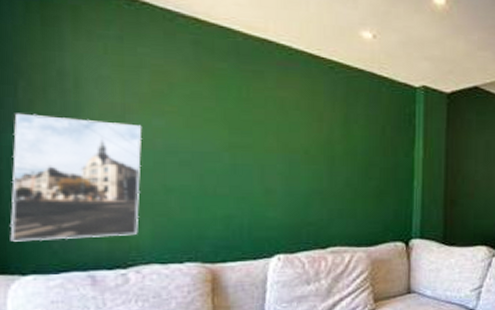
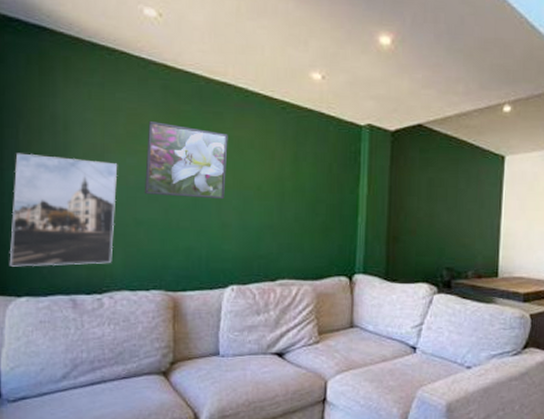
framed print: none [175,79,271,164] -> present [145,121,228,200]

